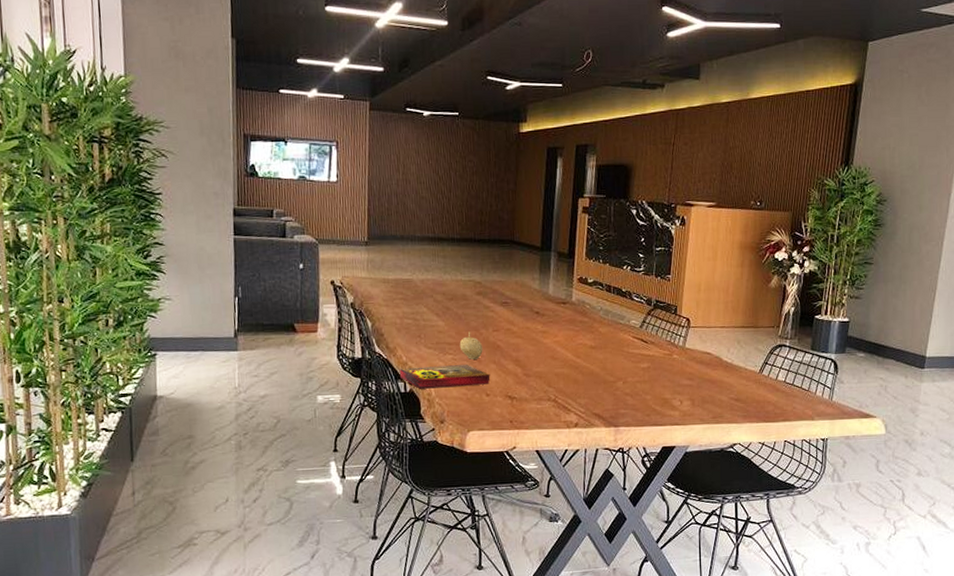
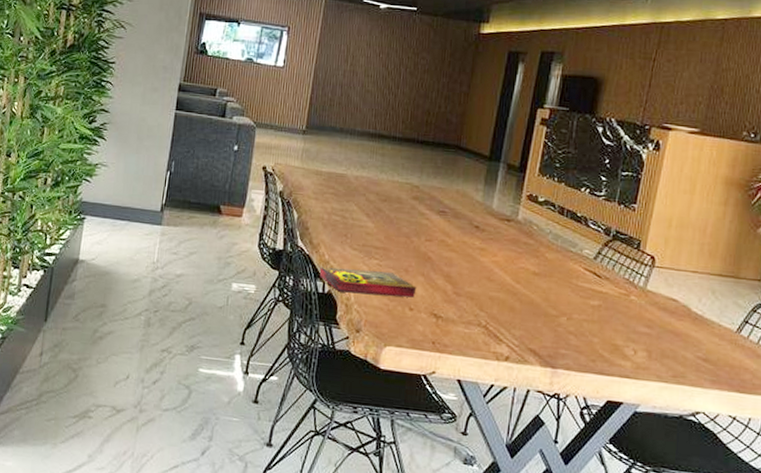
fruit: present [459,331,483,360] -> none [387,237,412,269]

